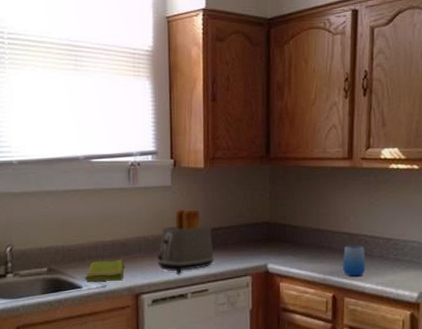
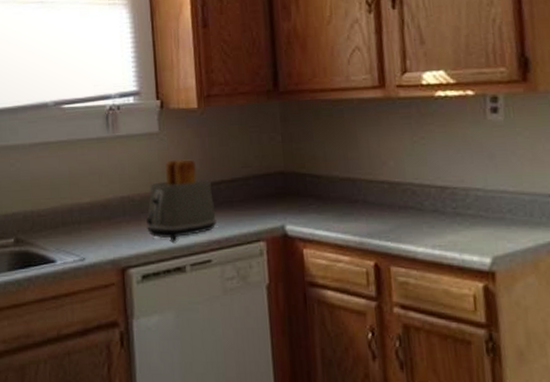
dish towel: present [85,258,124,281] -> none [59,223,106,254]
cup: present [343,245,366,277] -> none [383,197,416,238]

